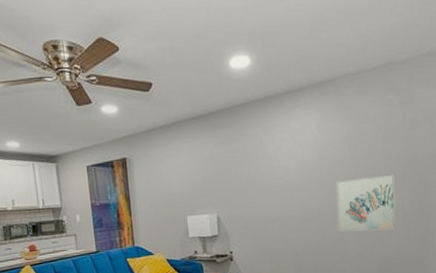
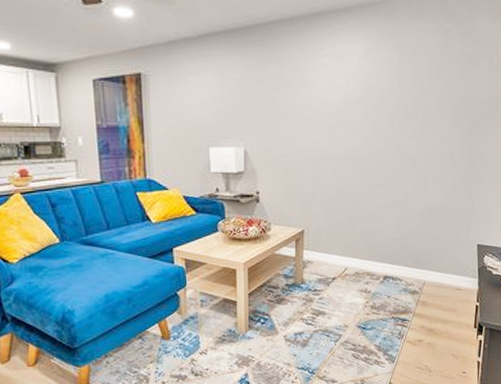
wall art: present [335,174,396,233] -> none [378,116,446,179]

